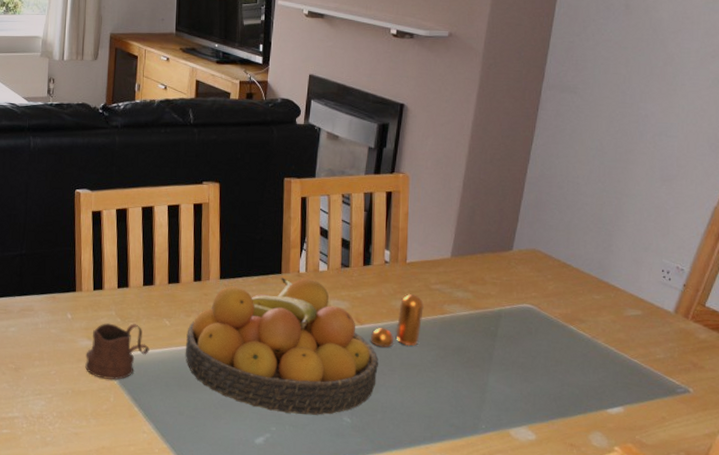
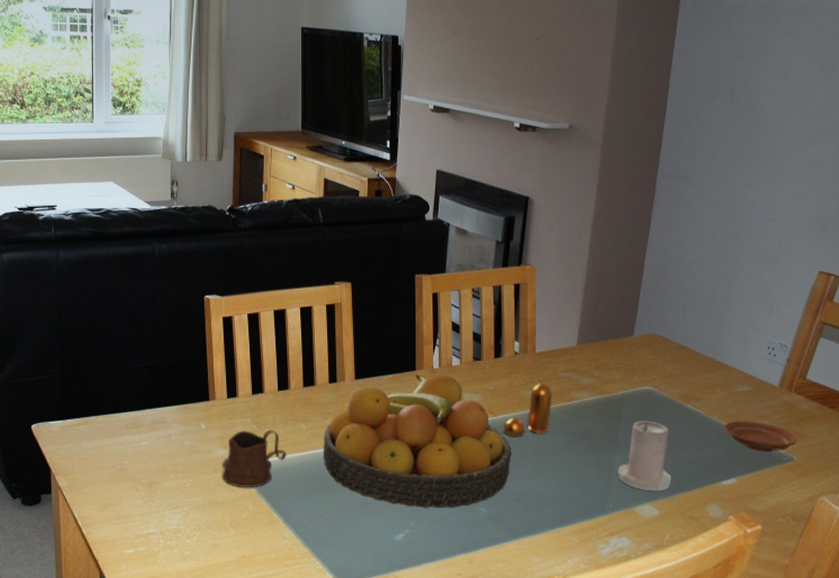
candle: none [490,339,552,414] -> present [616,421,672,491]
plate: none [611,346,693,382] -> present [724,421,797,452]

